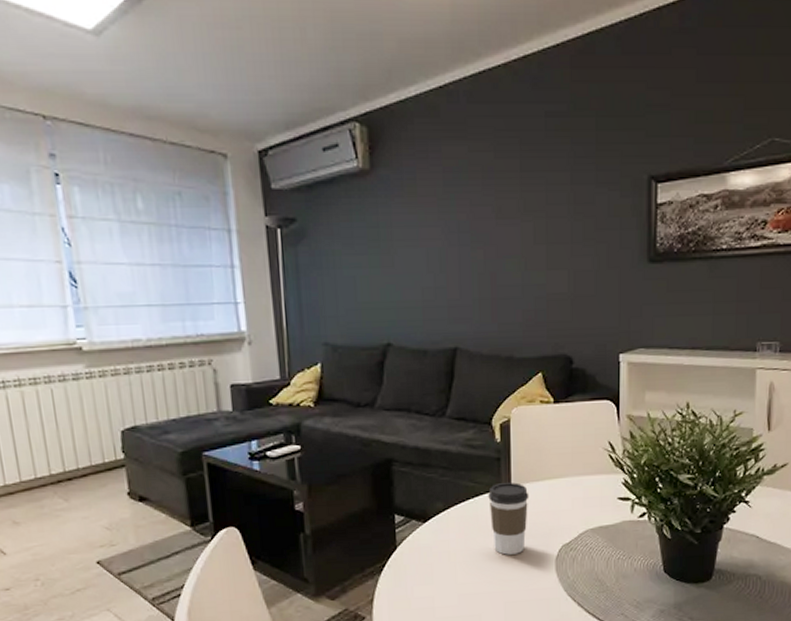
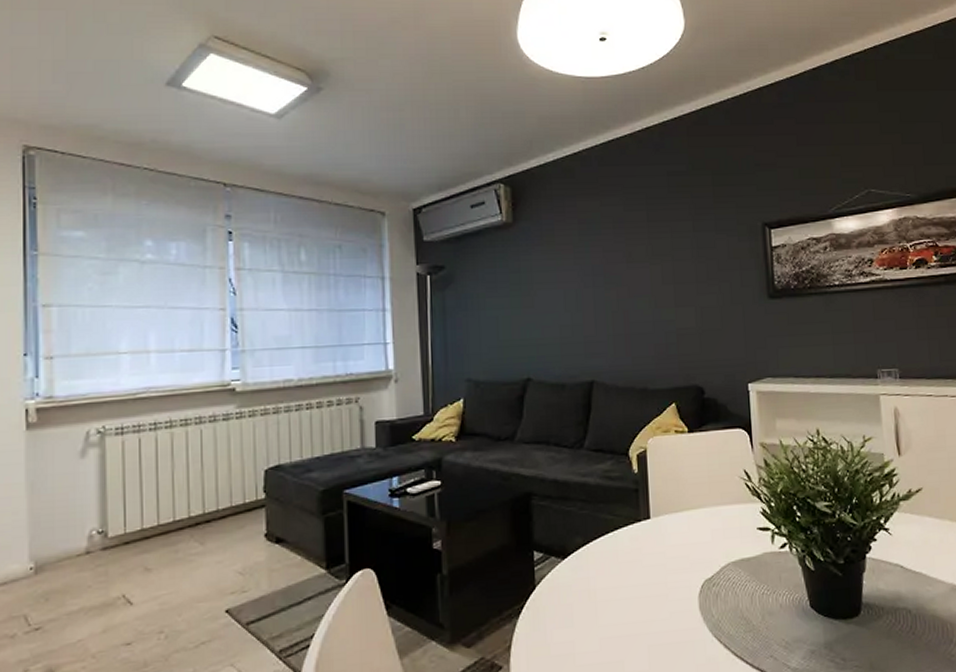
coffee cup: present [488,482,529,555] -> none [627,514,669,593]

